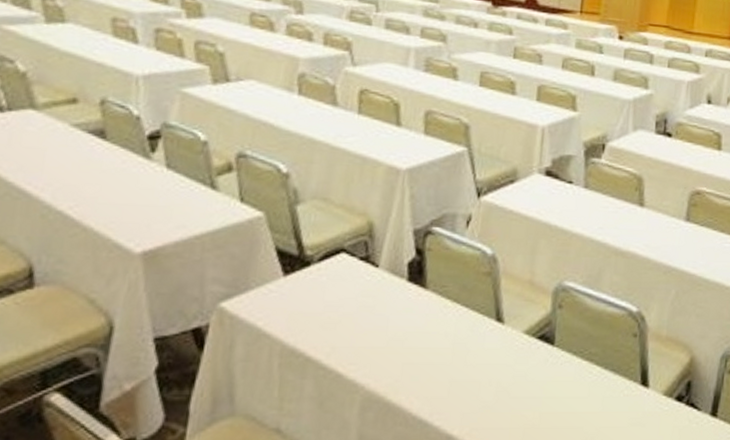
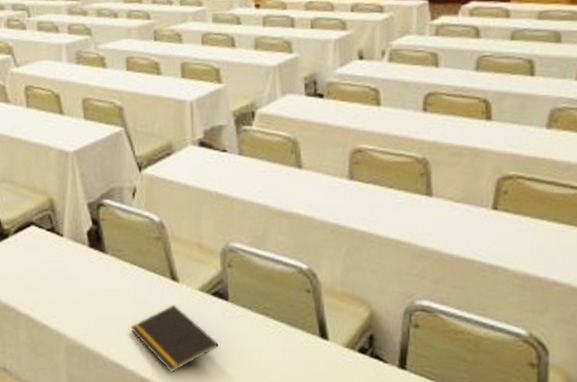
notepad: none [442,349,538,428] -> present [131,305,219,373]

